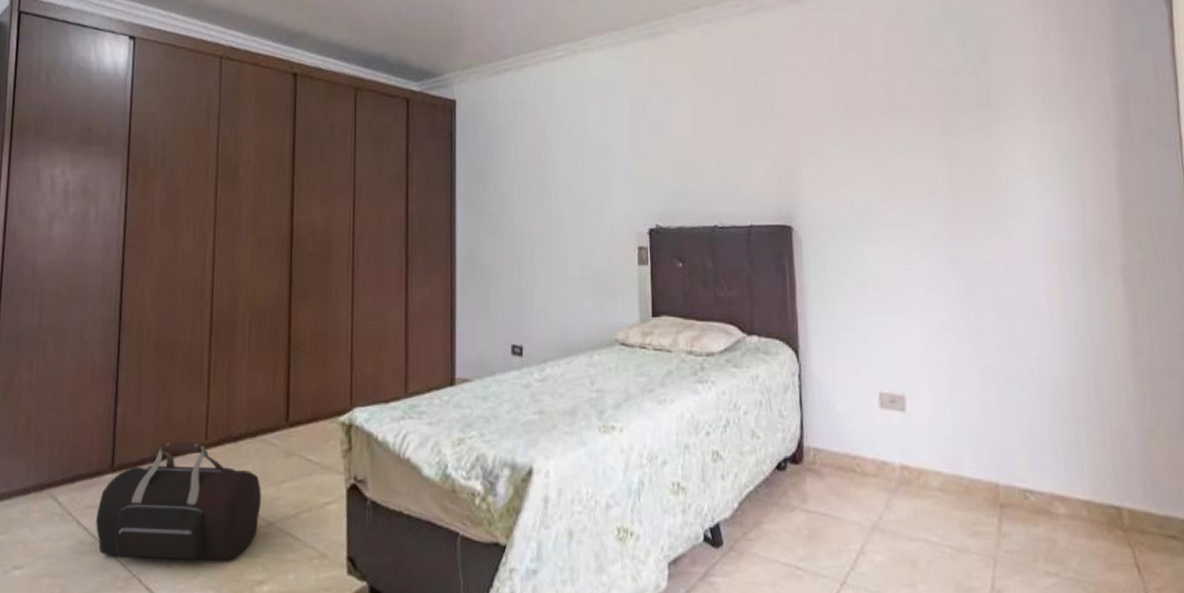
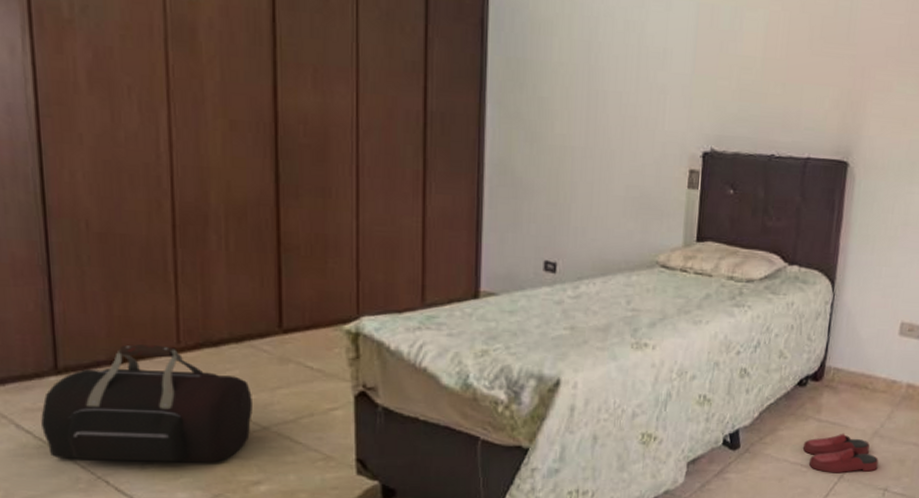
slippers: none [793,526,886,578] -> present [802,433,879,473]

